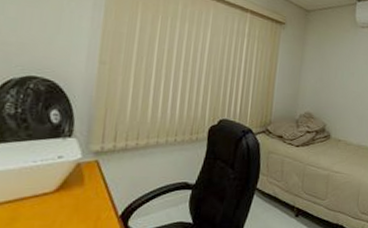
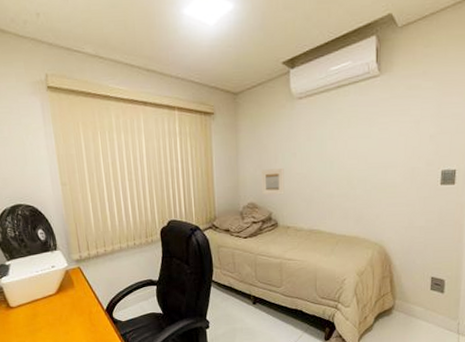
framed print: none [319,83,342,109] -> present [262,168,285,195]

